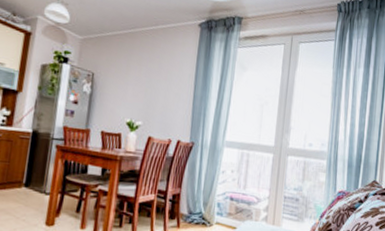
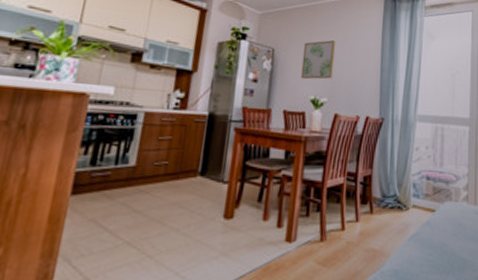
wall art: none [118,67,153,104] -> present [300,40,336,80]

